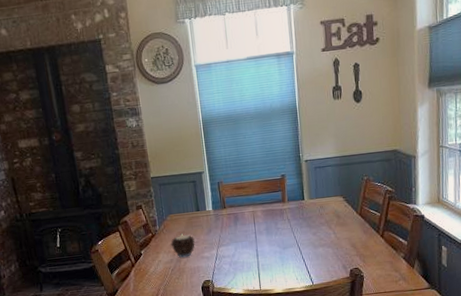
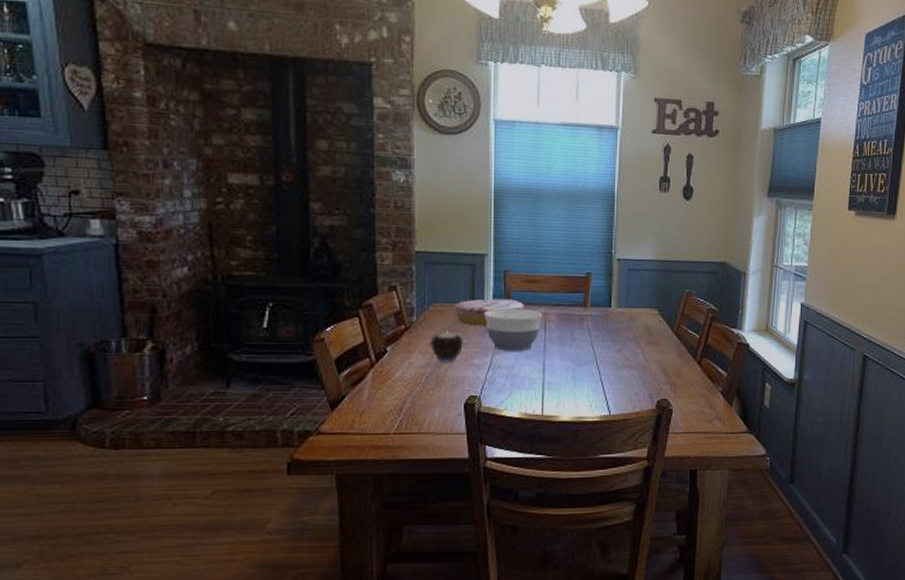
plate: none [185,204,237,228] -> present [454,299,525,326]
bowl: none [207,210,251,244] -> present [484,308,542,351]

